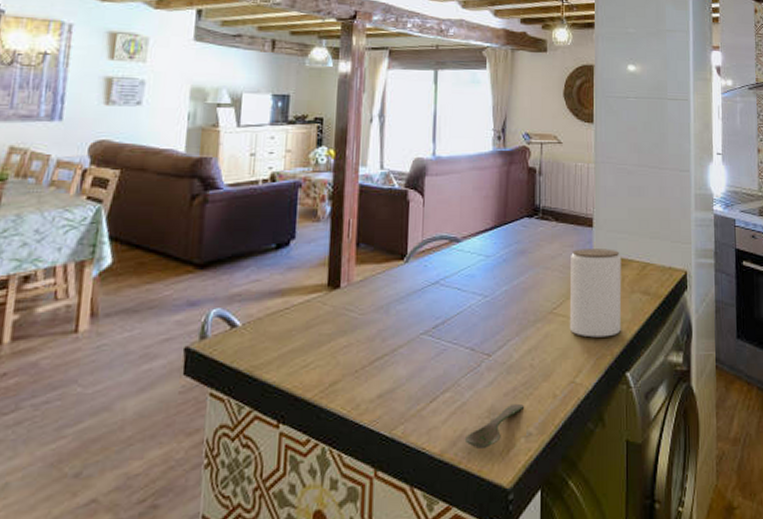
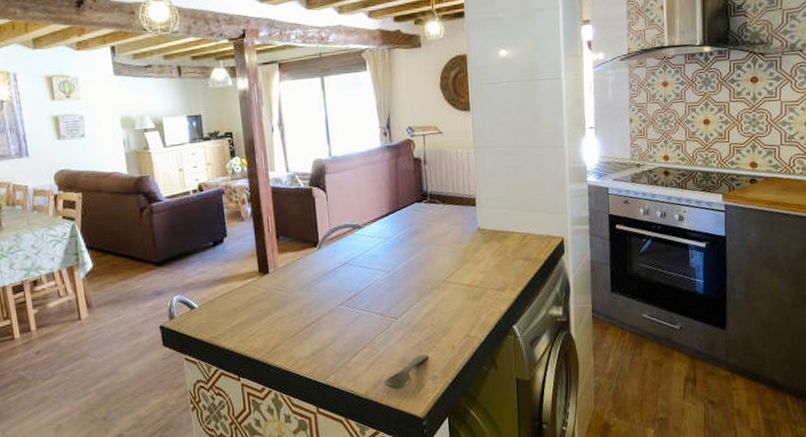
jar: present [569,249,622,338] -> none [458,223,507,299]

